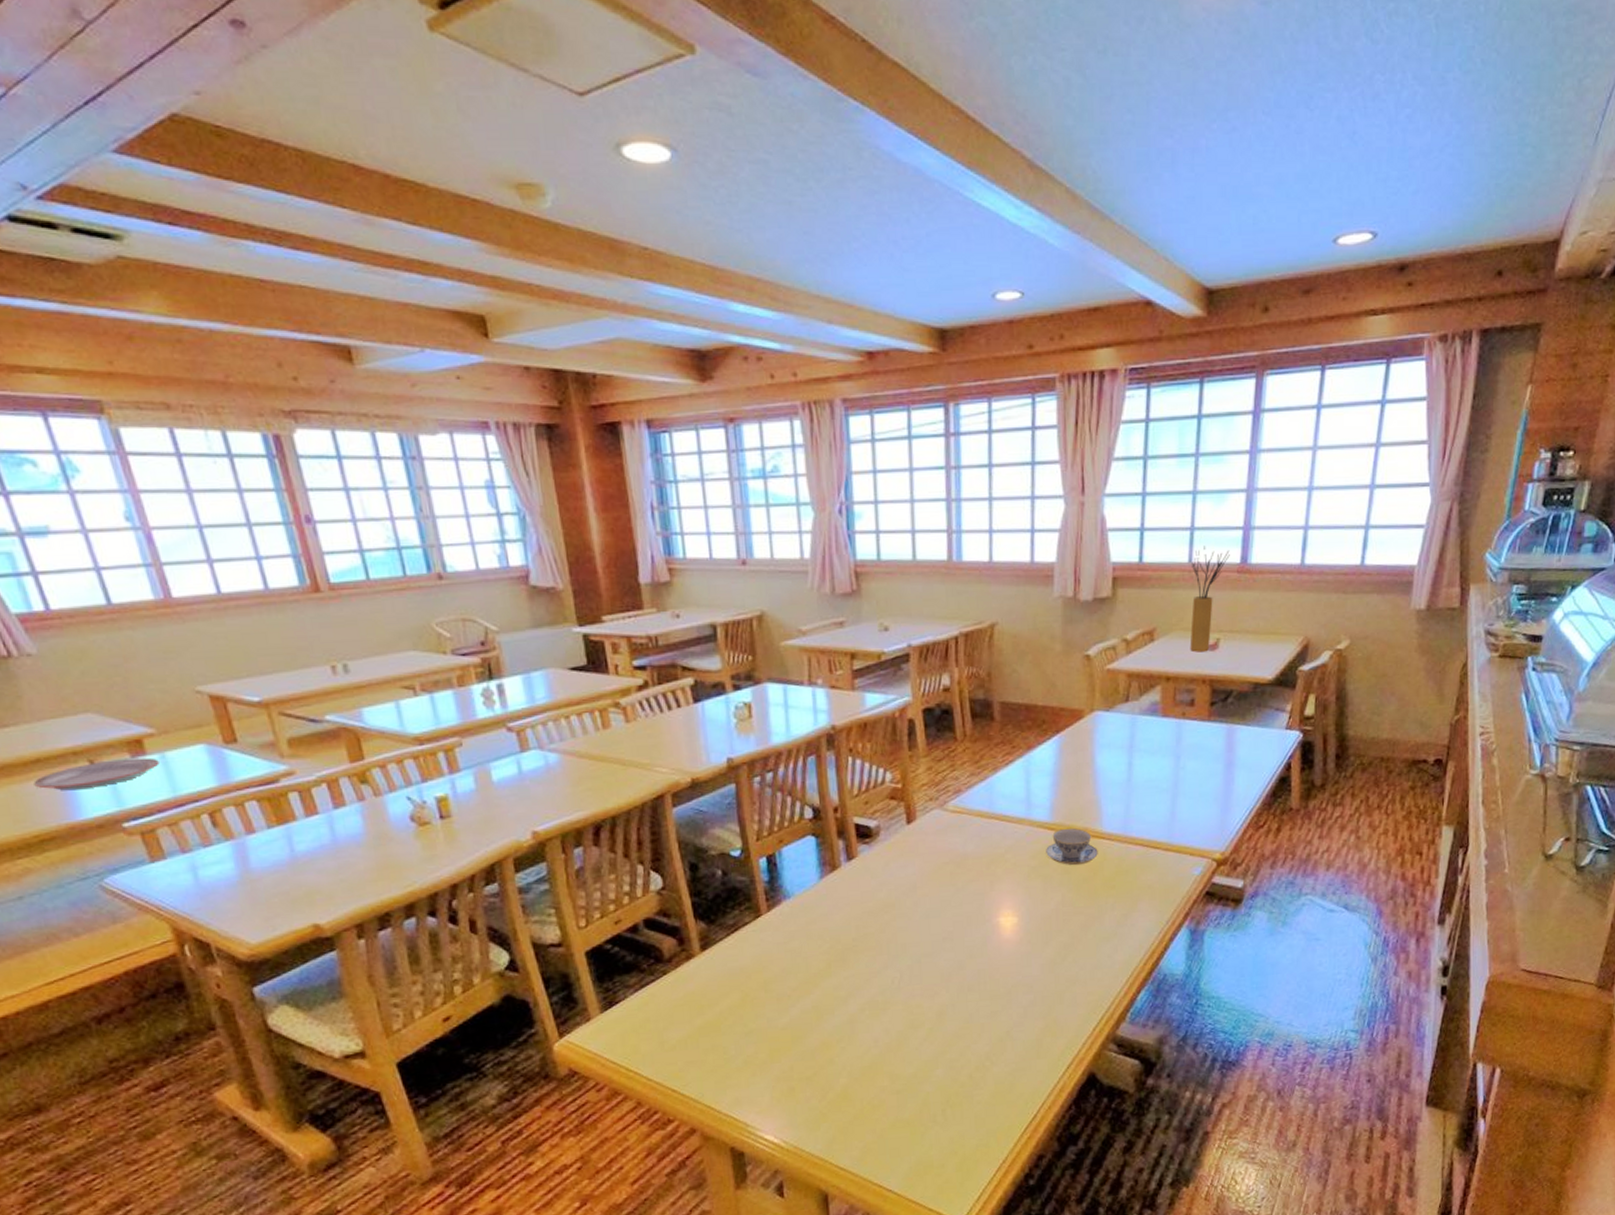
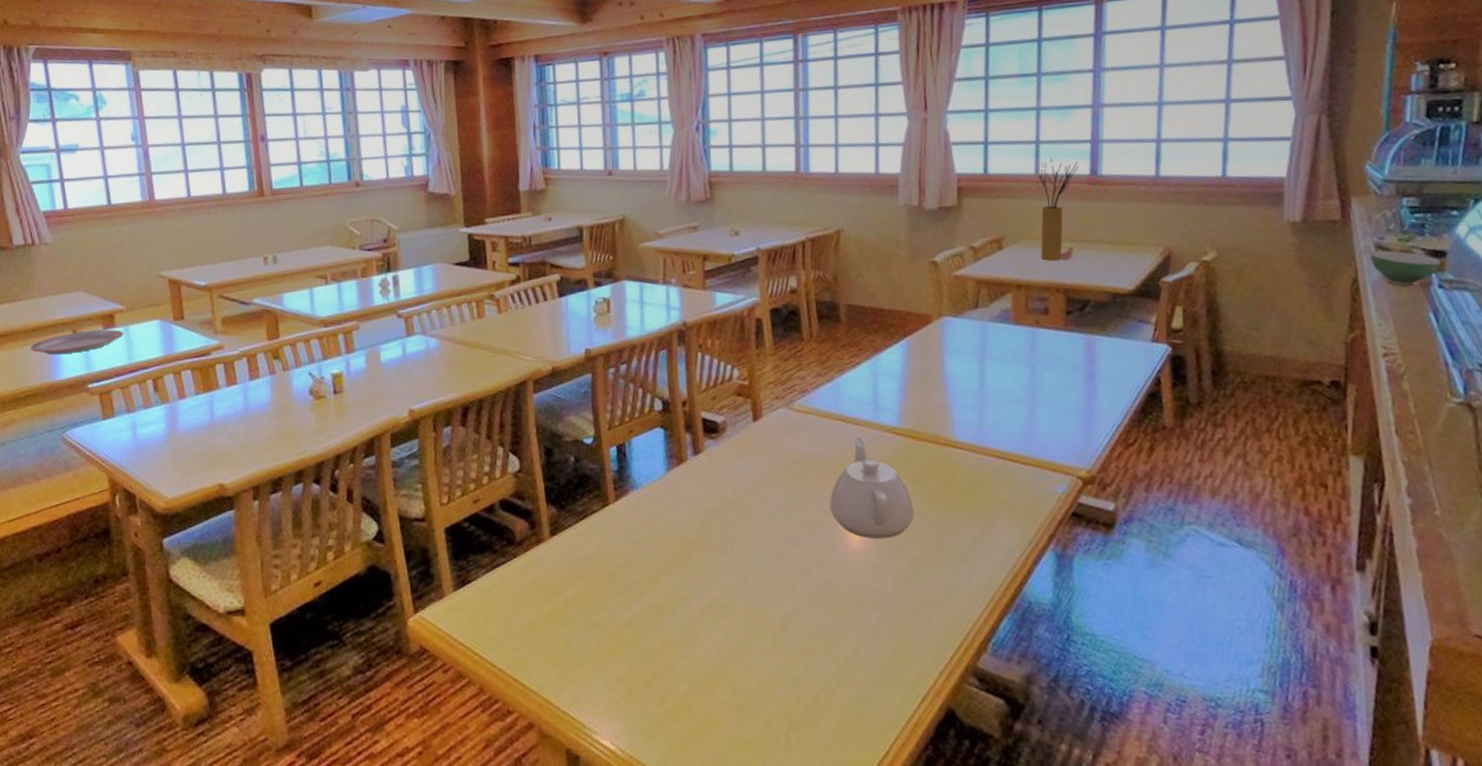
teapot: none [983,833,1063,929] -> present [829,437,915,538]
teacup: present [1046,827,1098,866] -> none [895,434,951,475]
bowl: none [1479,636,1538,670] -> present [1369,250,1442,287]

